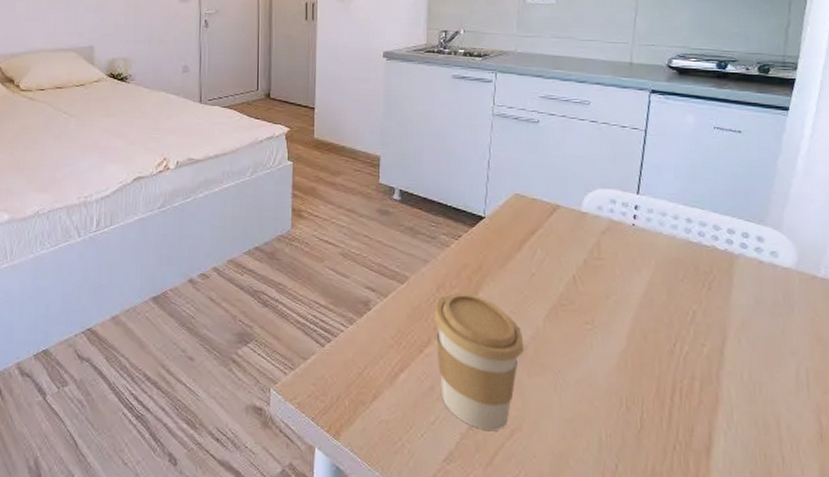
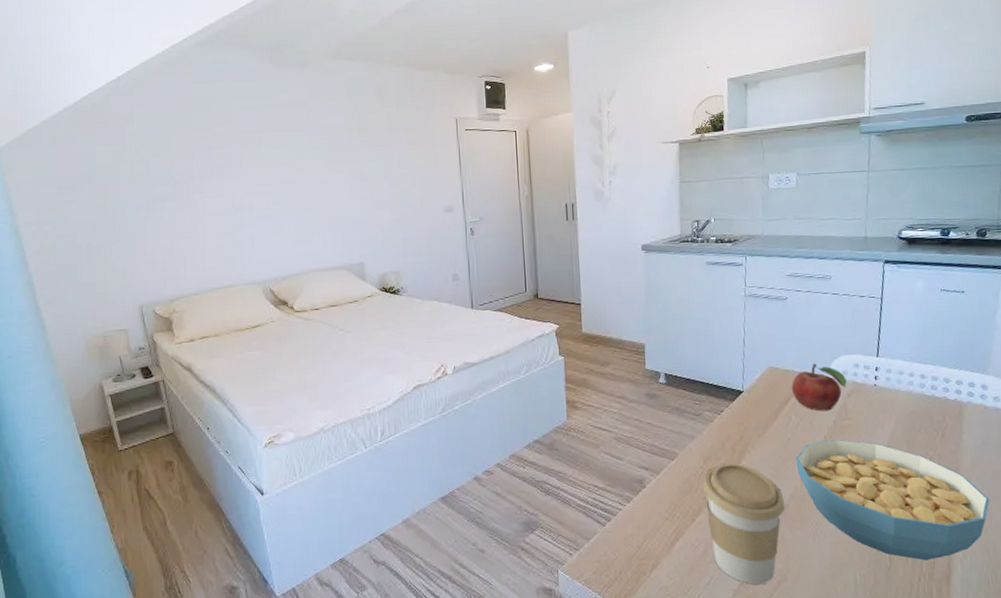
fruit: none [538,194,601,248] -> present [791,363,847,411]
cereal bowl: none [539,279,761,427] -> present [796,439,990,561]

